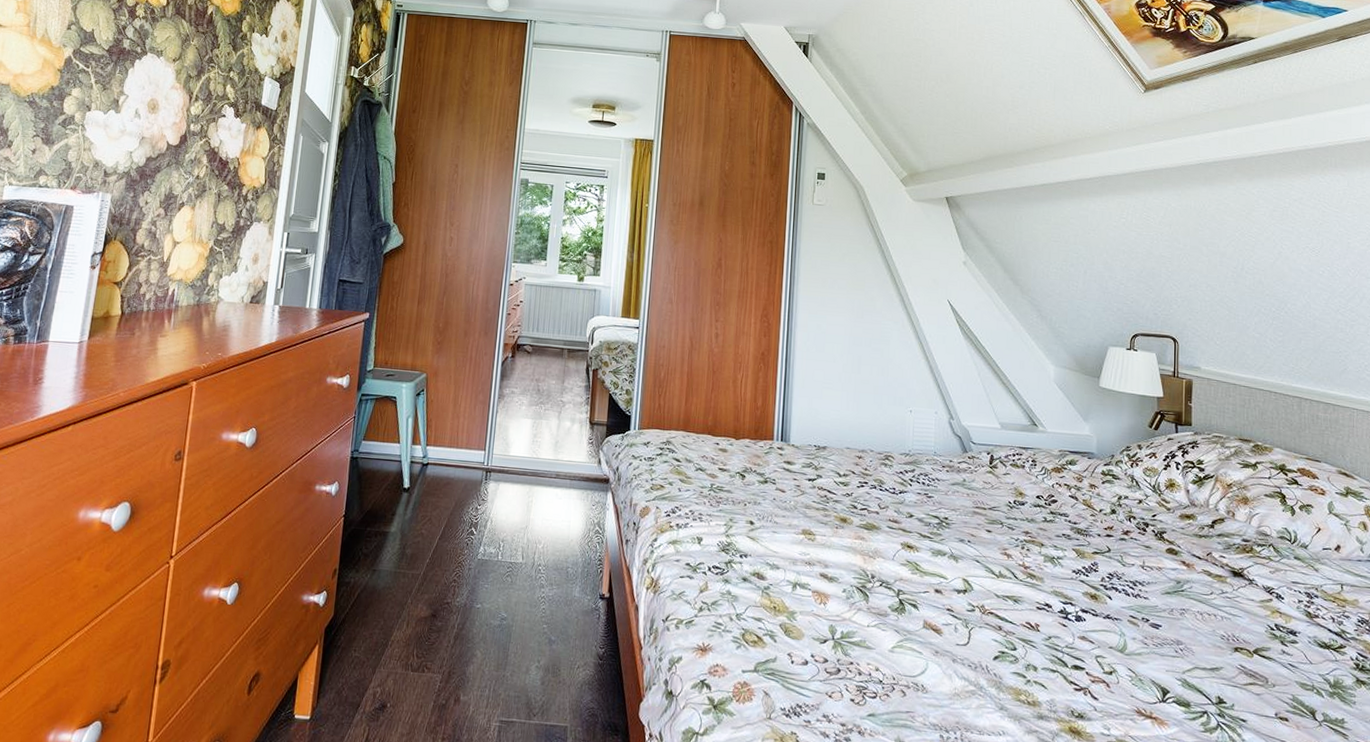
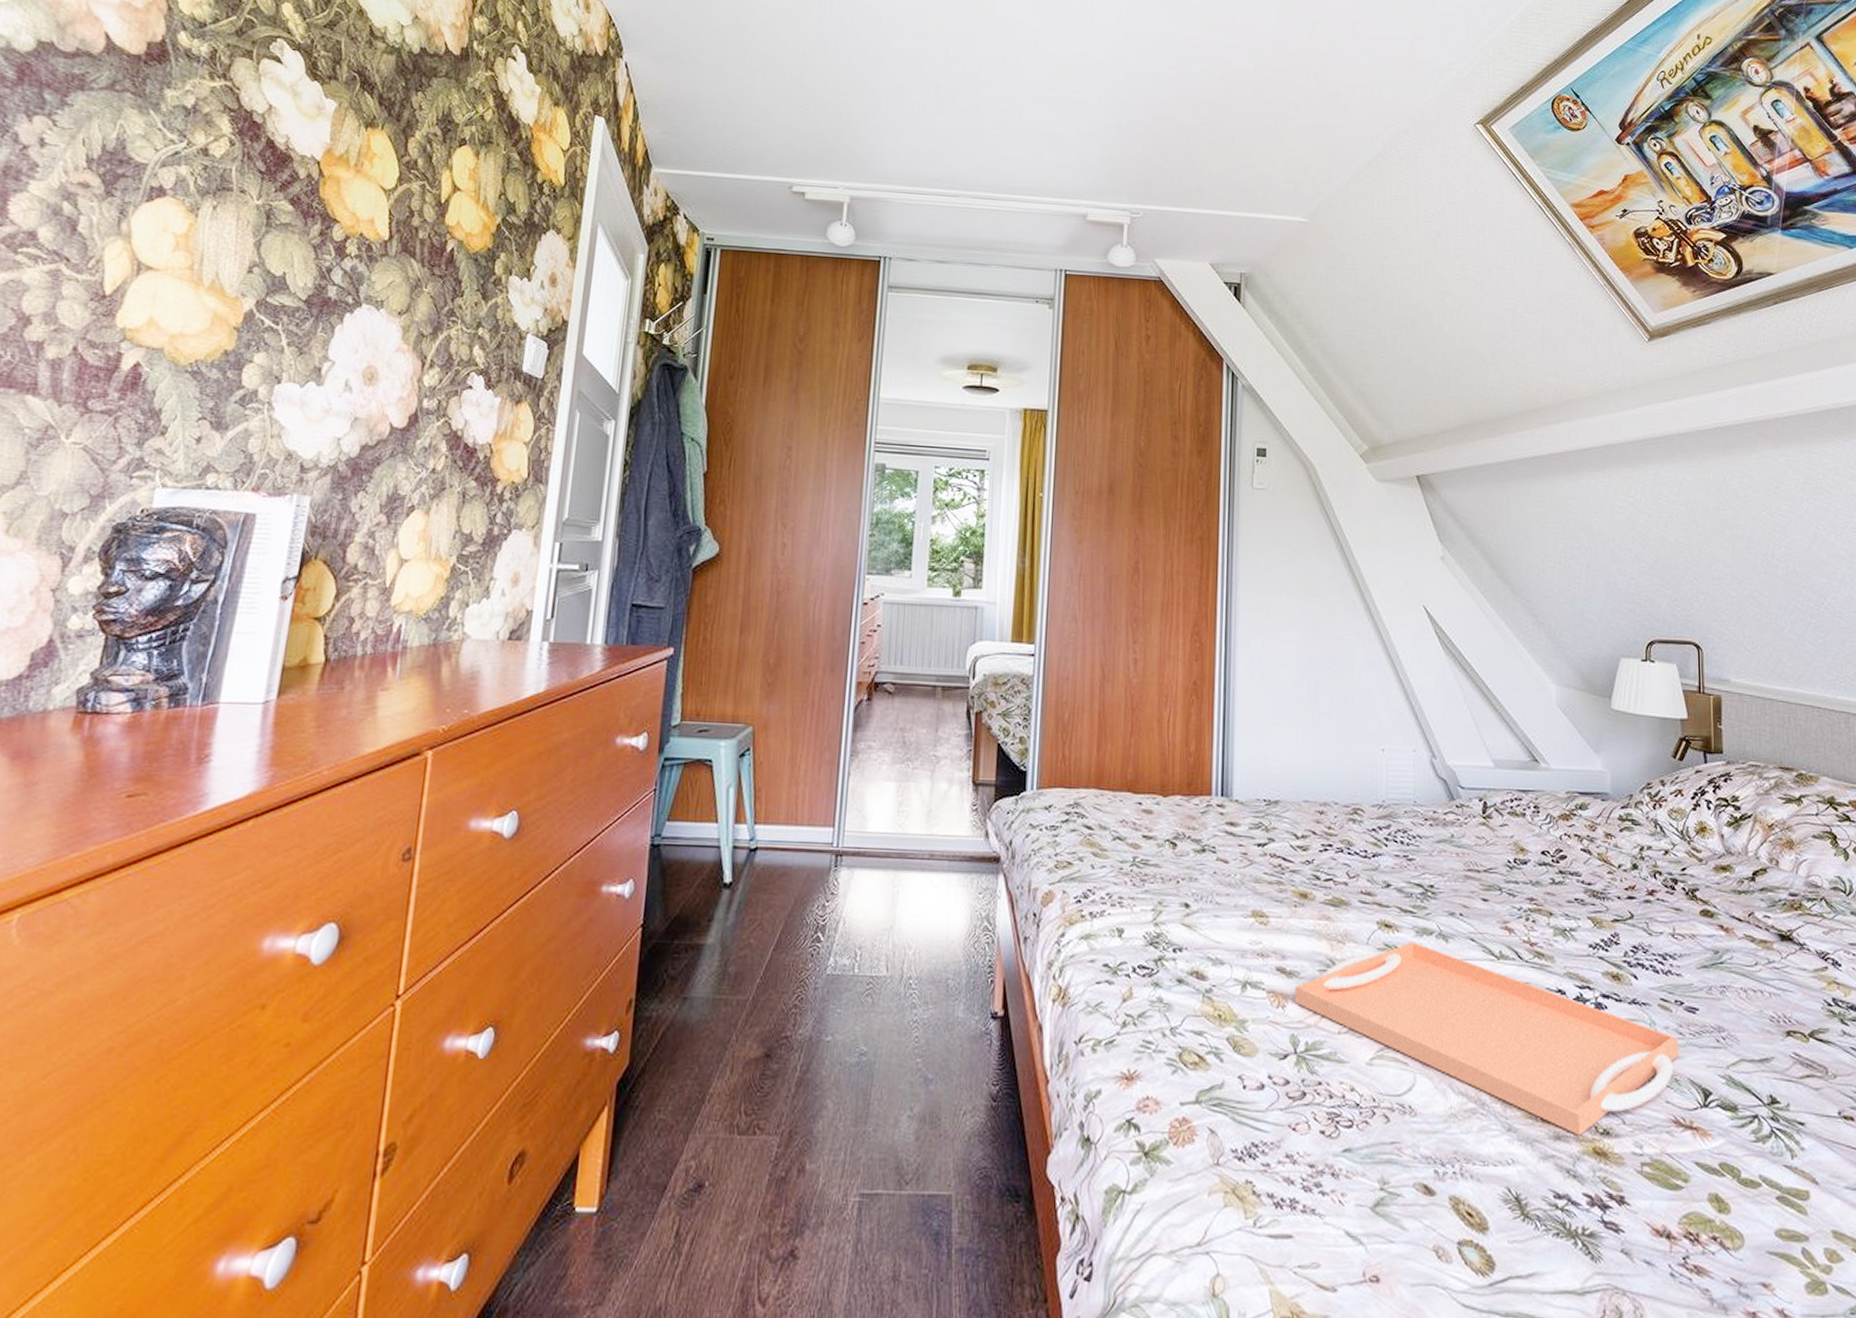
serving tray: none [834,559,1144,717] -> present [1295,941,1680,1136]

